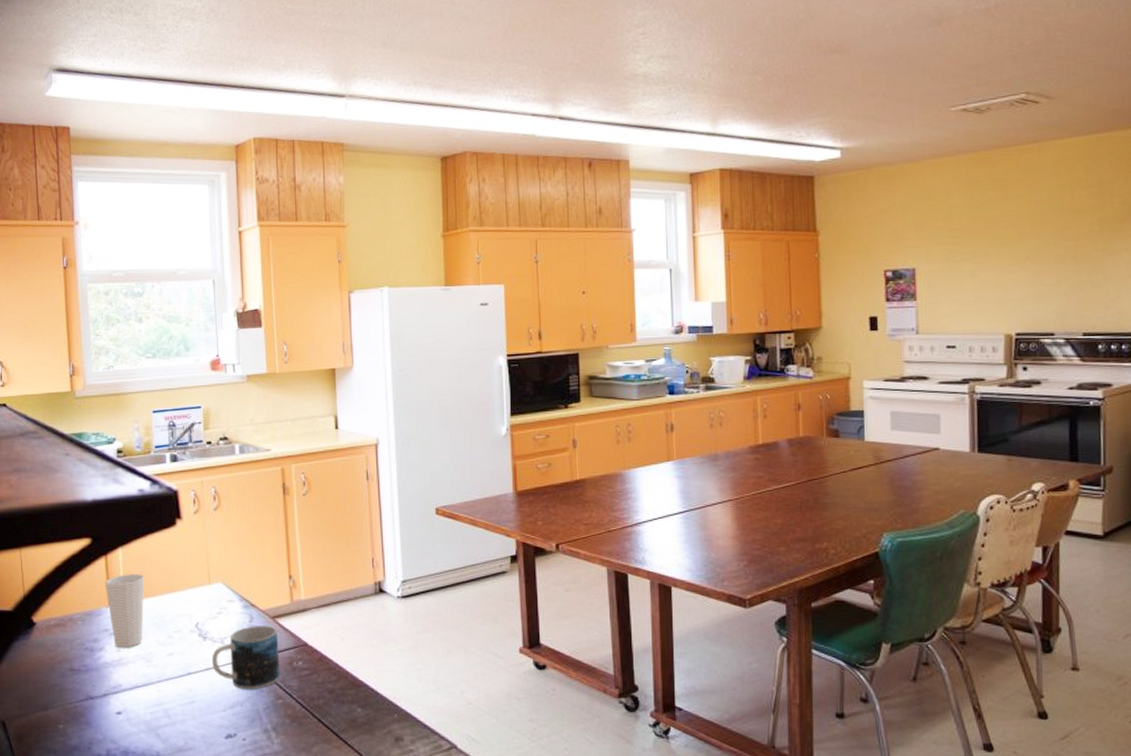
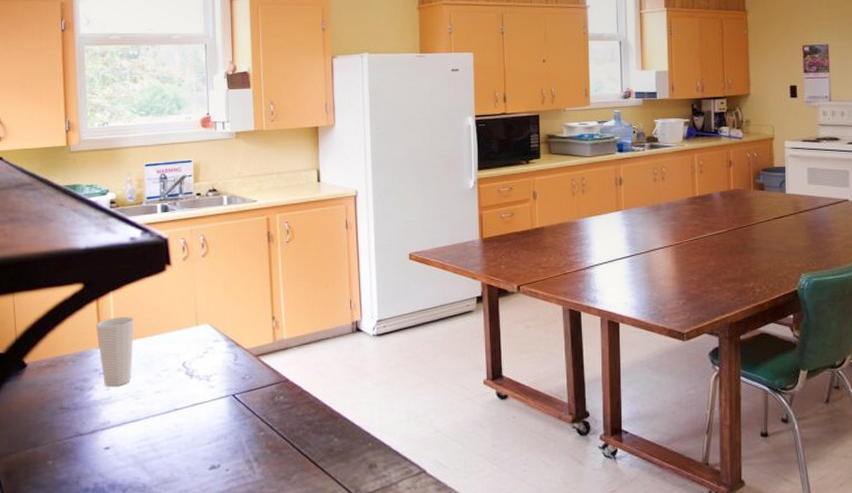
mug: present [212,626,280,690] -> none [198,364,263,424]

